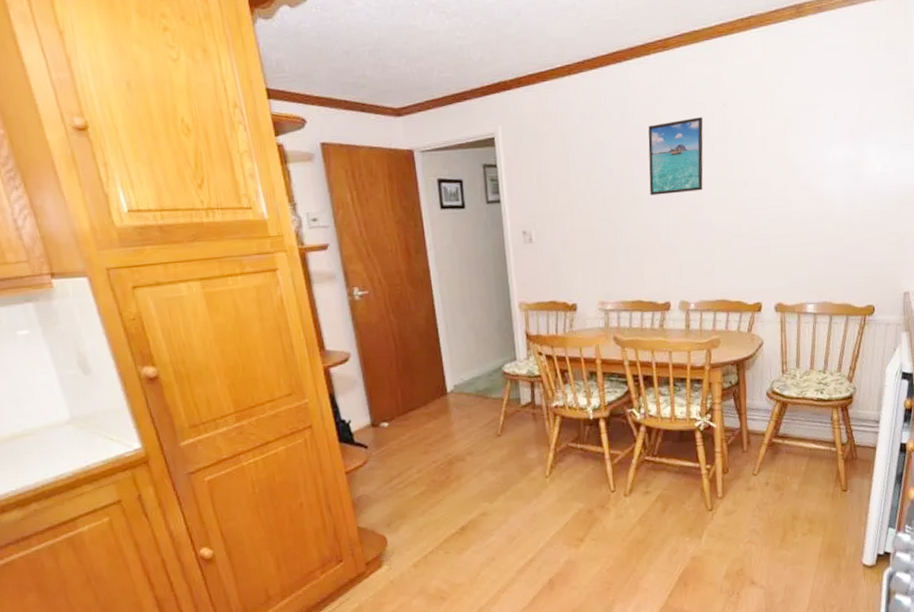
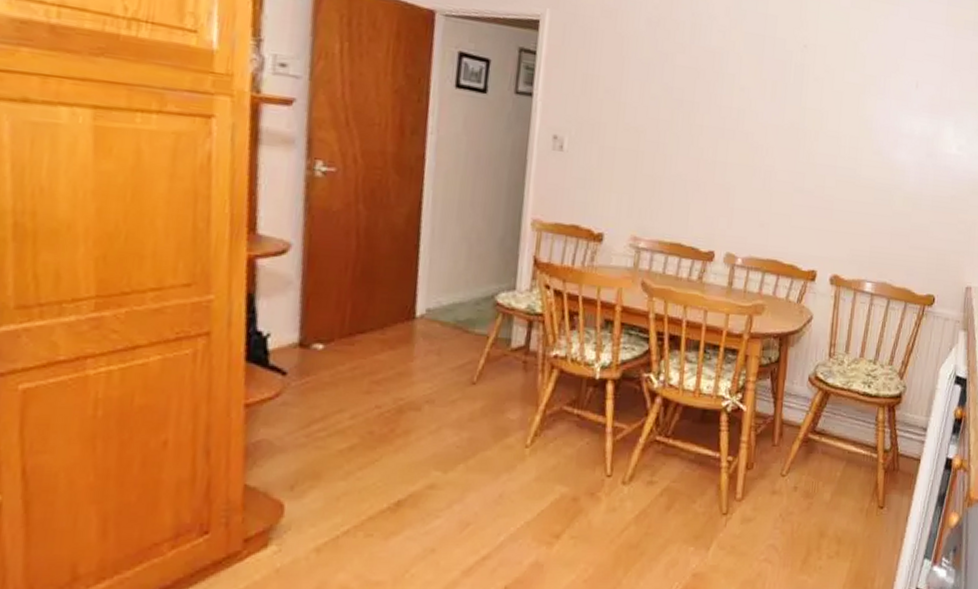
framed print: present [648,117,704,196] -> none [710,49,781,133]

